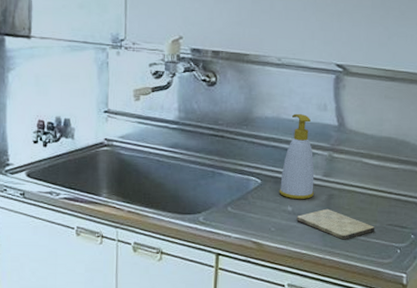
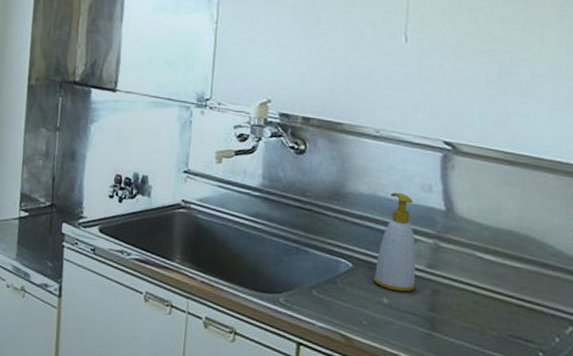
cutting board: present [296,208,376,240] -> none [393,306,492,347]

